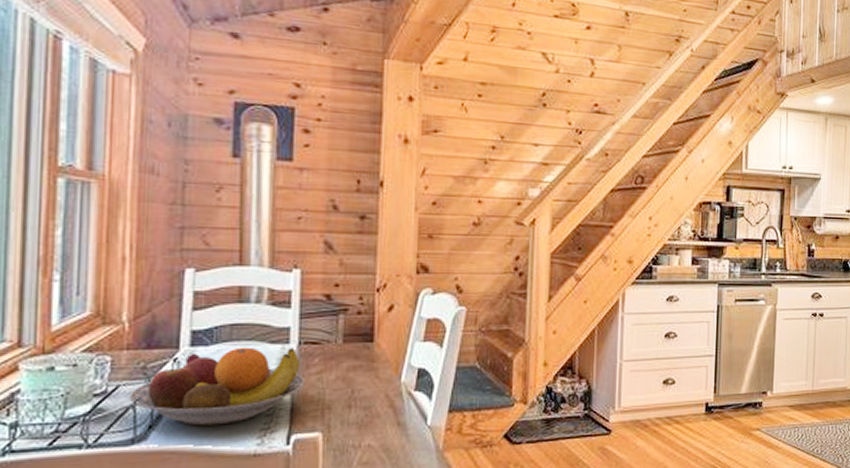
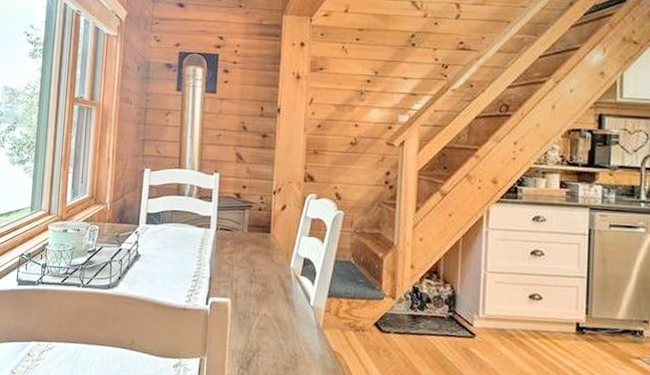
fruit bowl: present [129,347,305,426] -> none [108,228,220,284]

